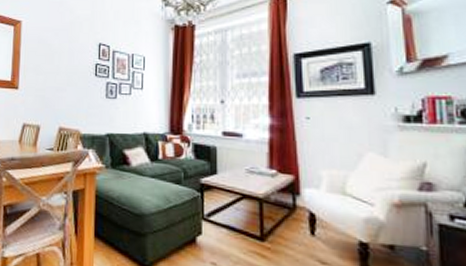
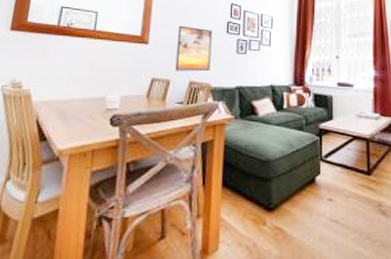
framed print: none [44,69,81,118] -> present [175,25,213,72]

